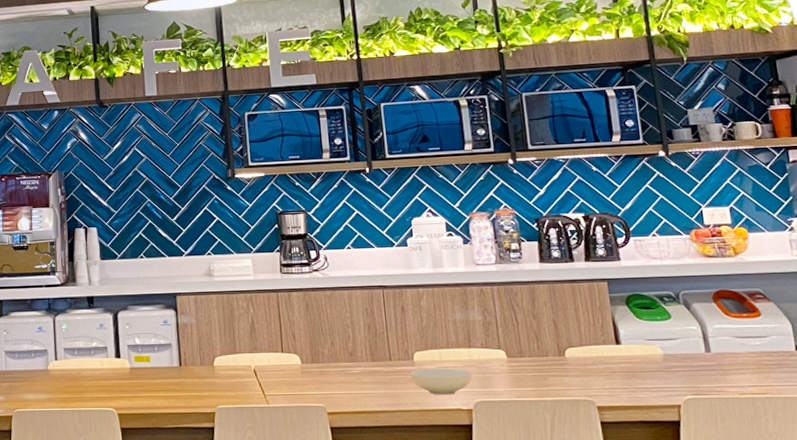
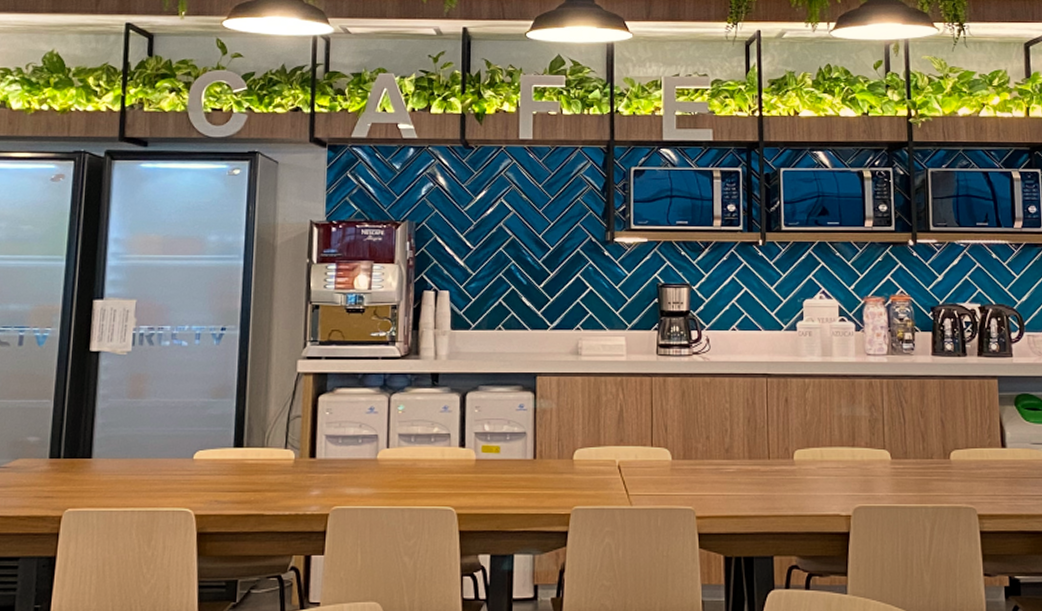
bowl: present [410,368,472,395] -> none [789,468,854,499]

